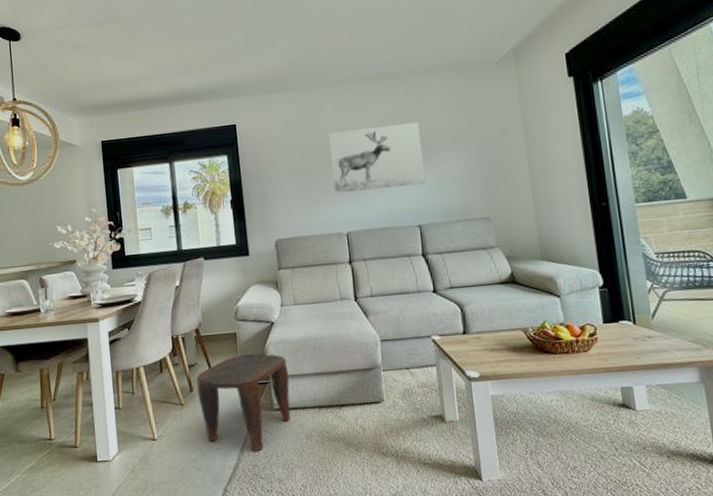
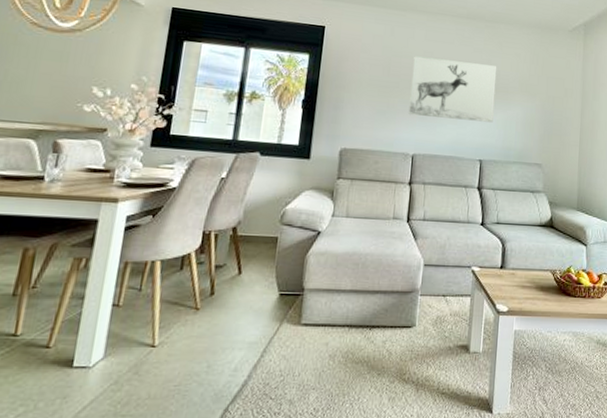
stool: present [196,353,291,452] -> none [218,261,326,369]

